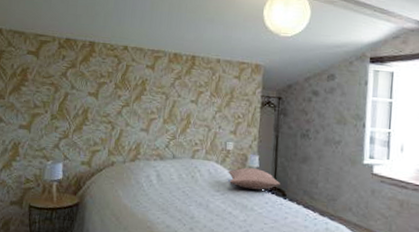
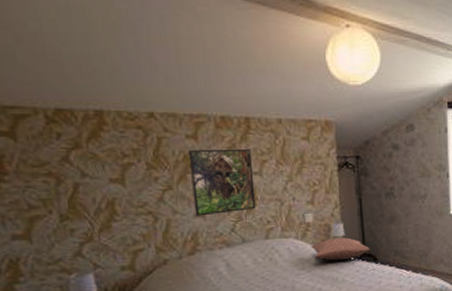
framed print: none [141,77,192,132] -> present [188,149,256,216]

